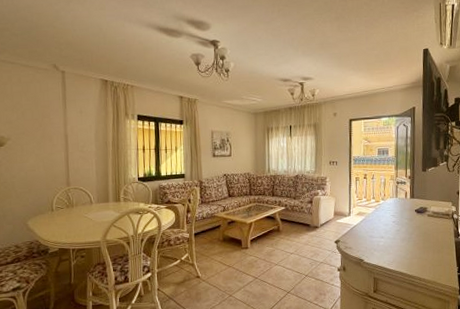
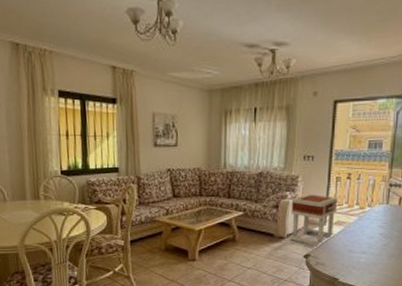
side table: none [322,191,358,234] -> present [289,193,338,247]

